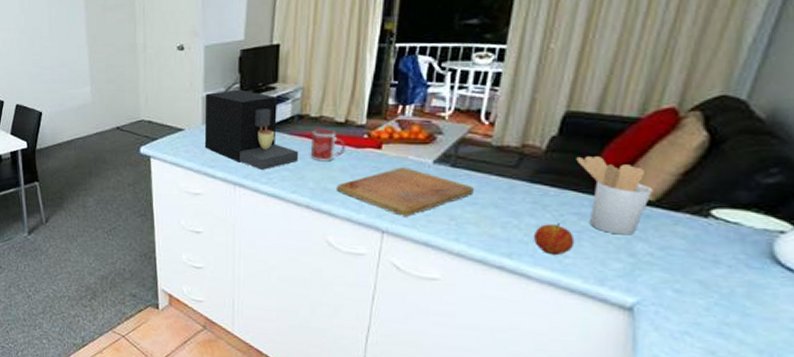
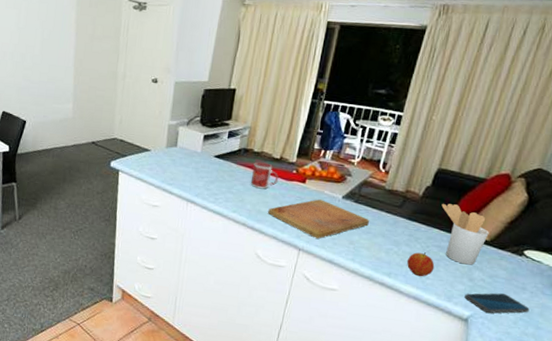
coffee maker: present [204,89,299,170] -> none [165,121,242,191]
smartphone: none [624,270,729,298] -> present [464,293,530,314]

